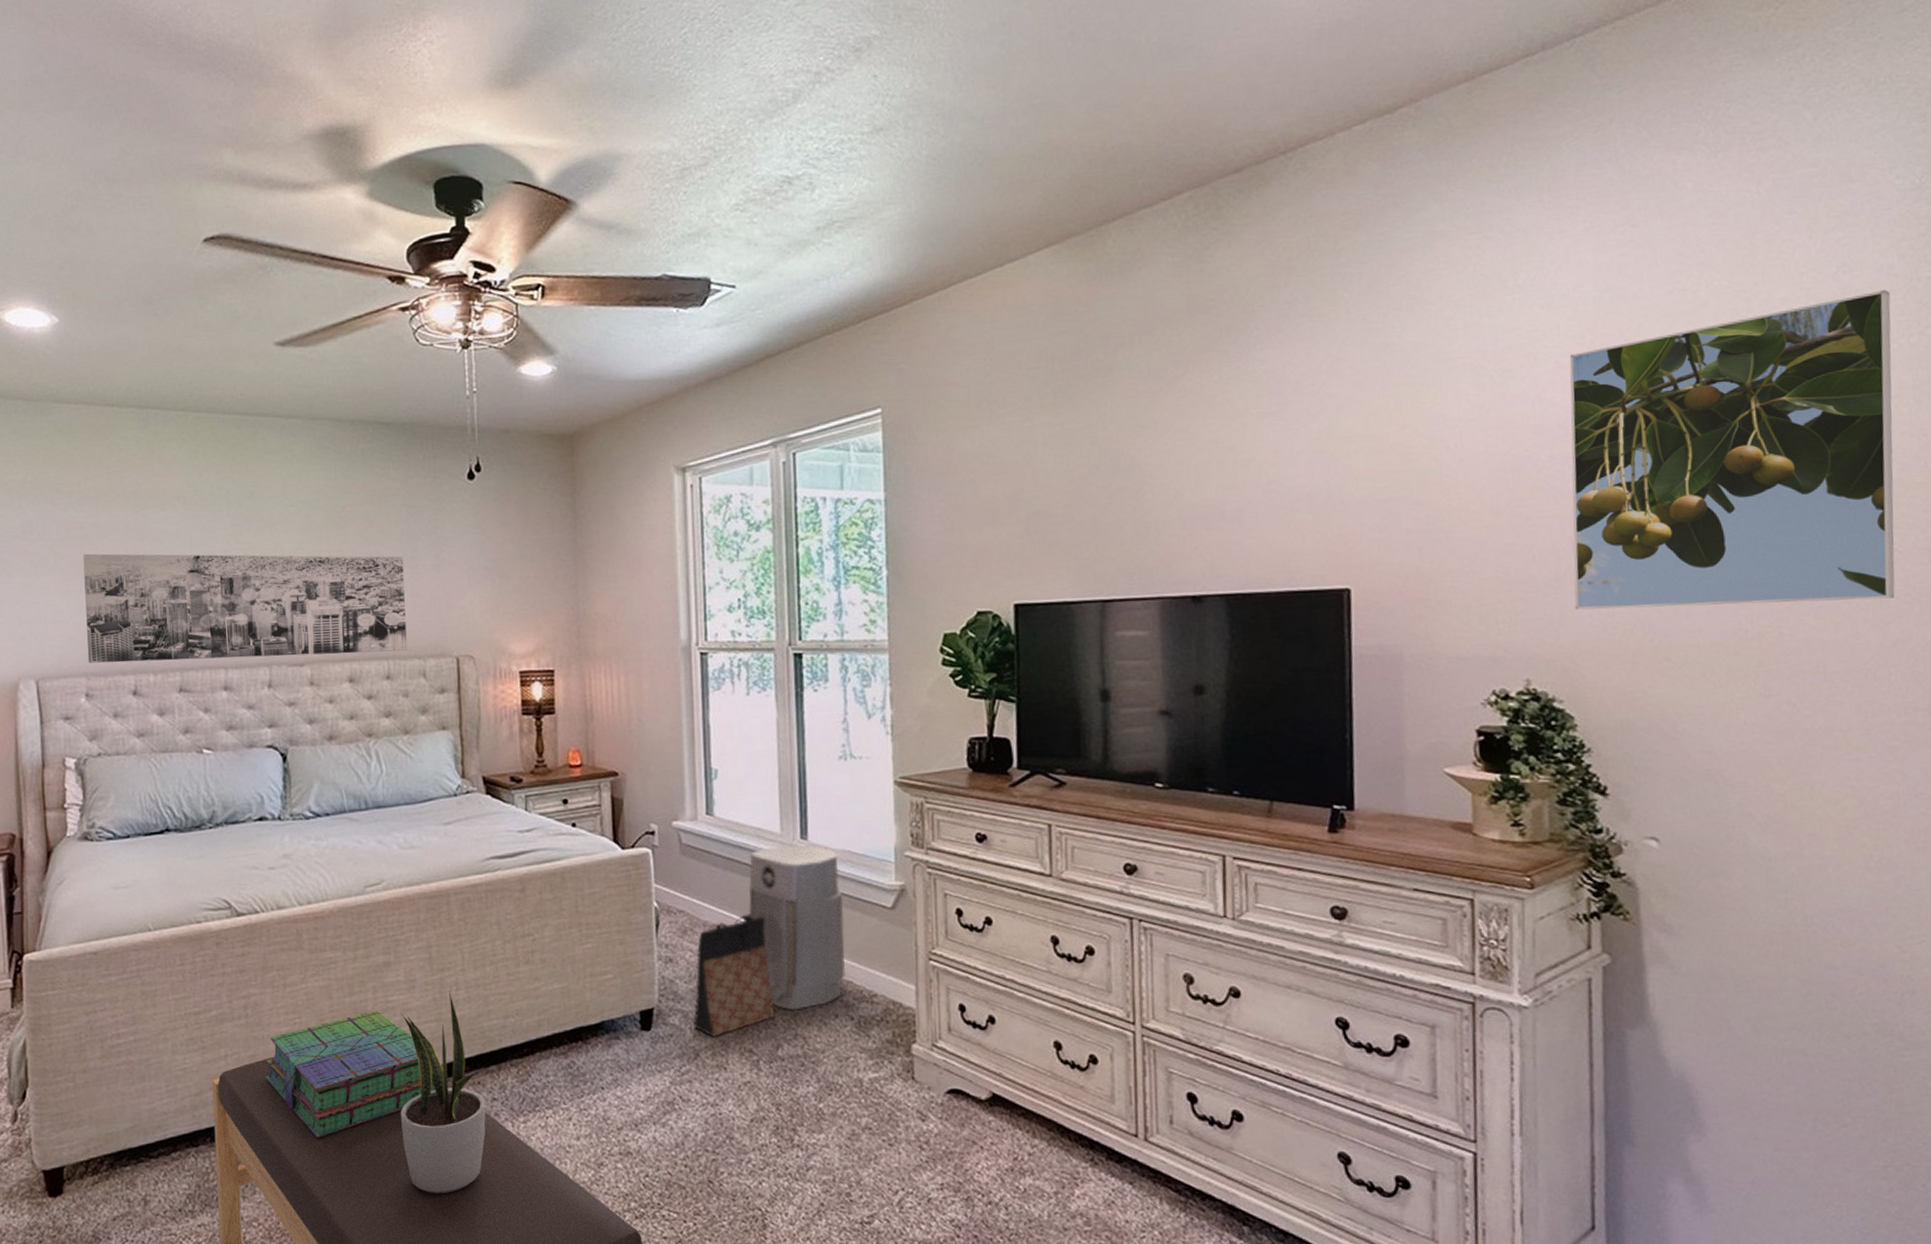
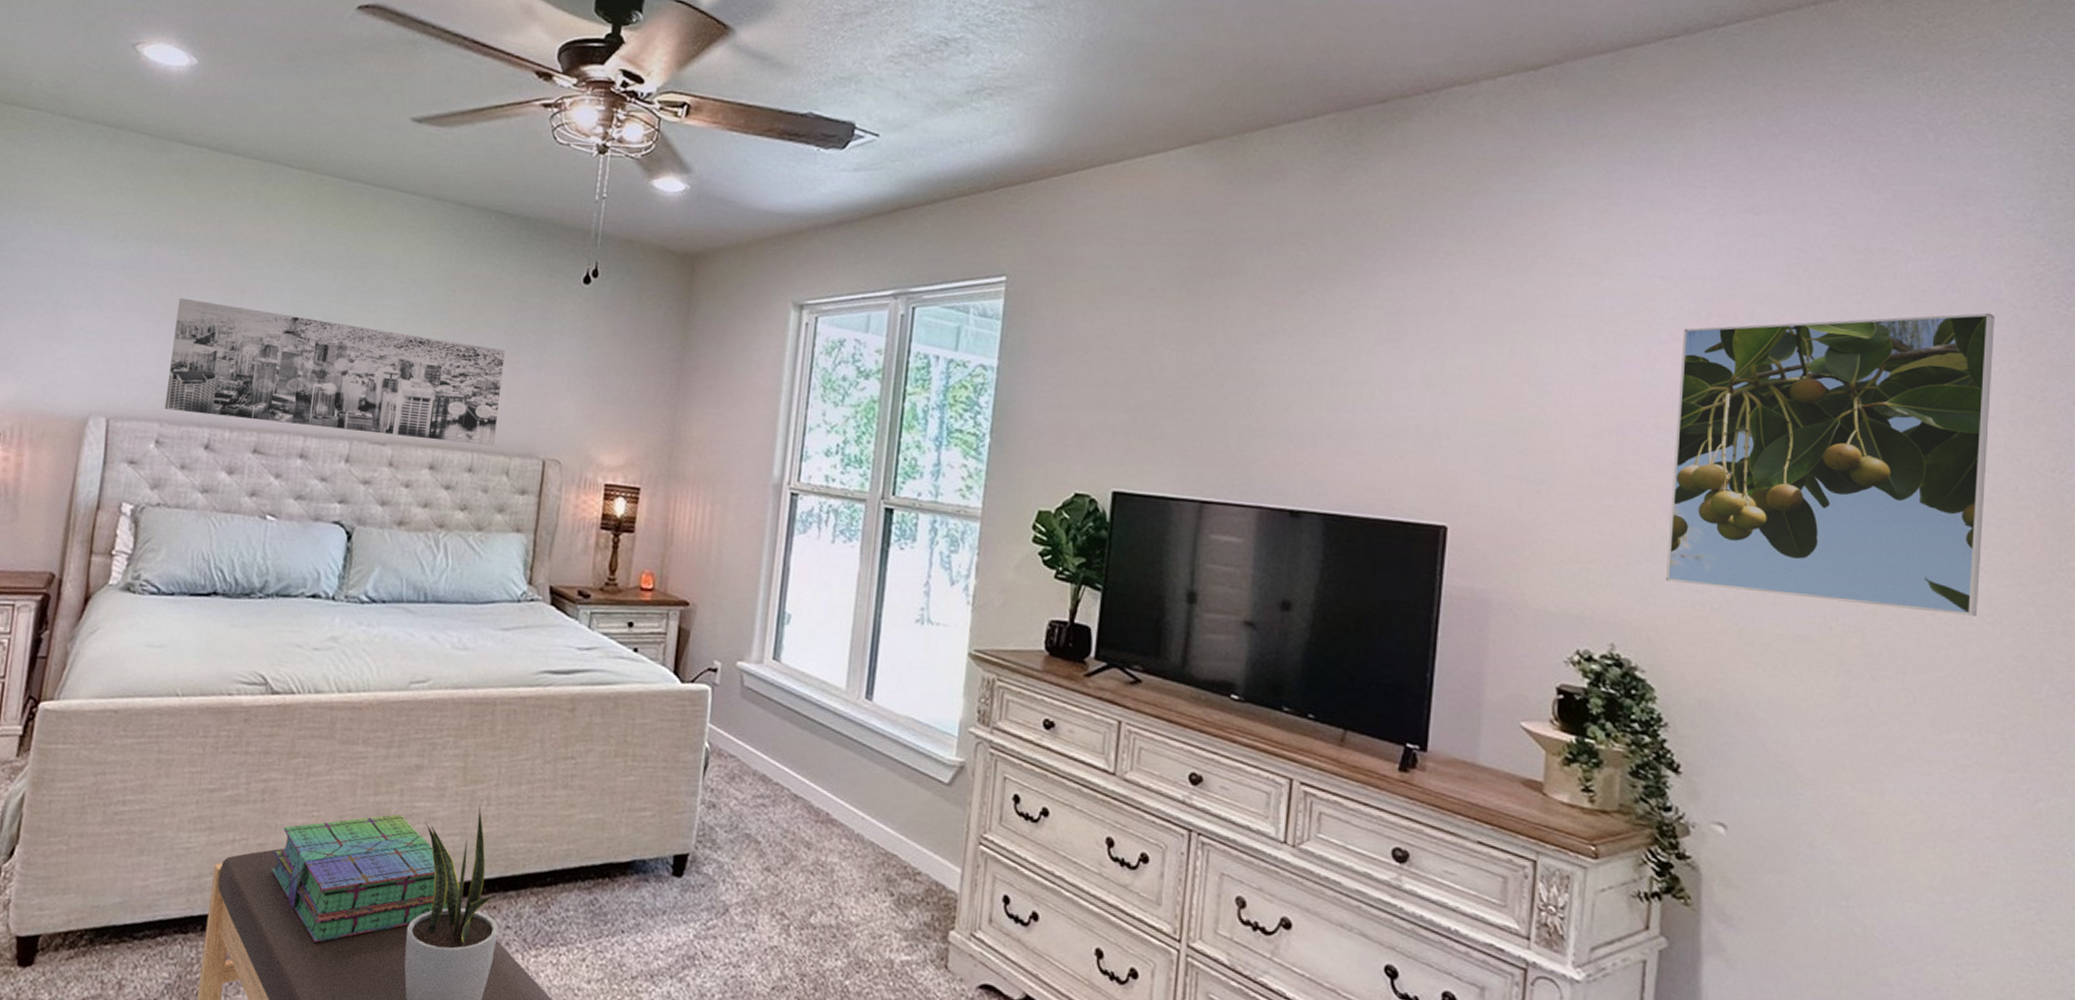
bag: present [694,914,775,1037] -> none [727,769,817,894]
air purifier: present [748,845,846,1011] -> none [801,703,900,878]

